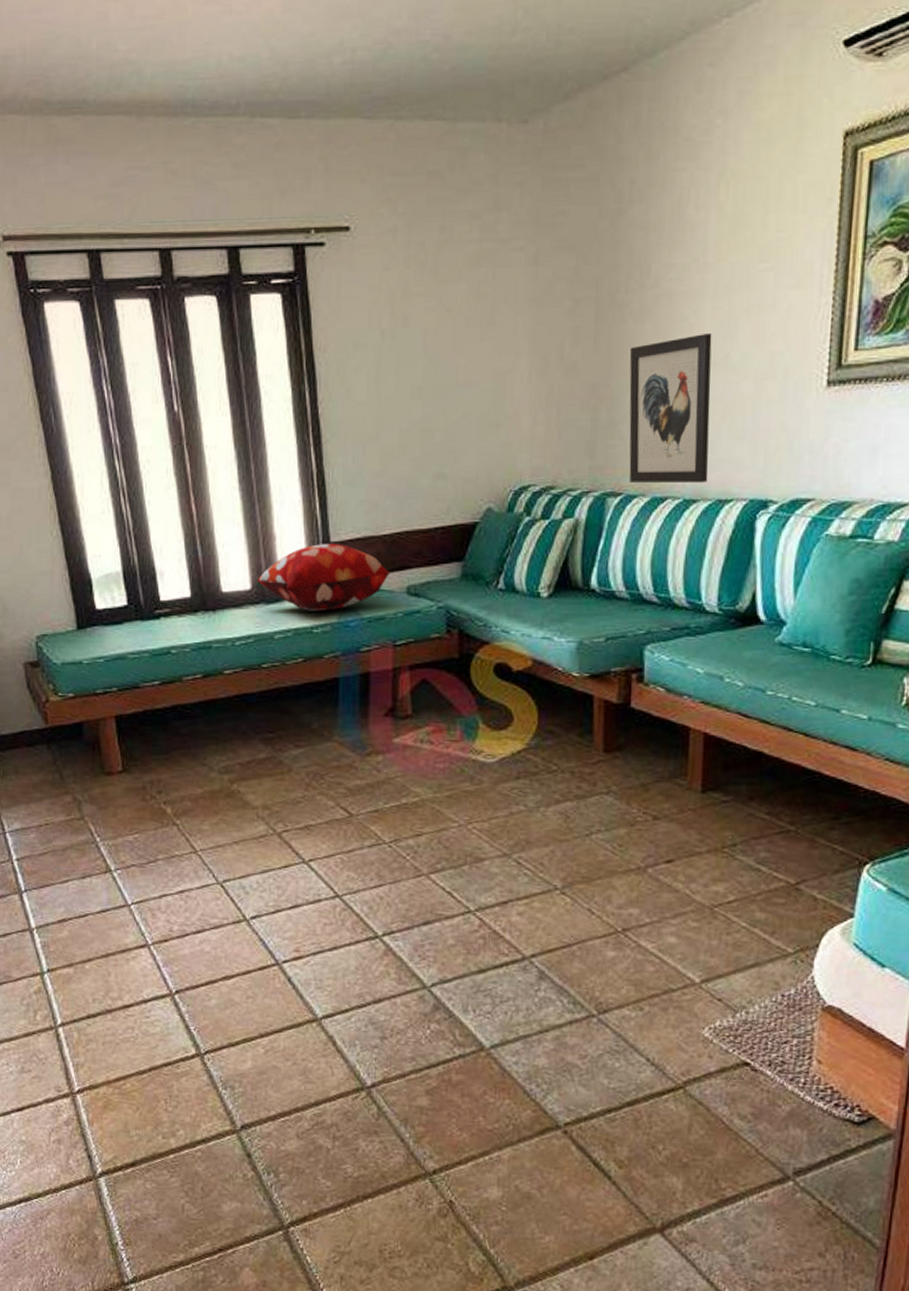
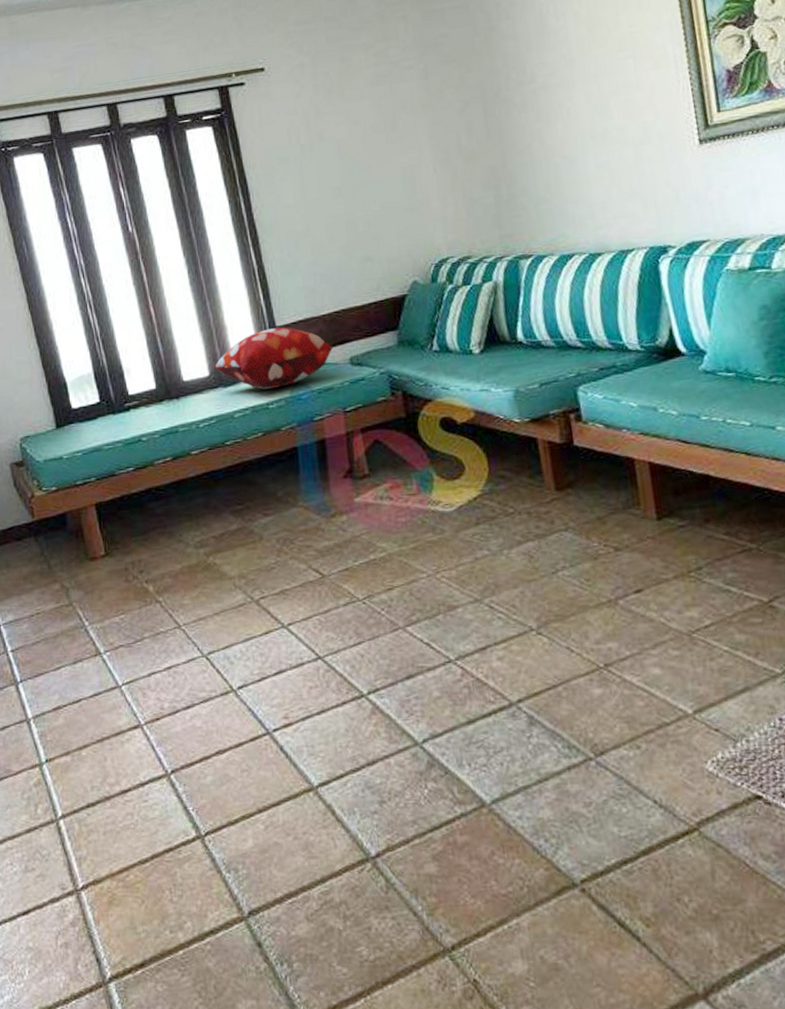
wall art: present [629,334,712,484] -> none [518,114,609,245]

